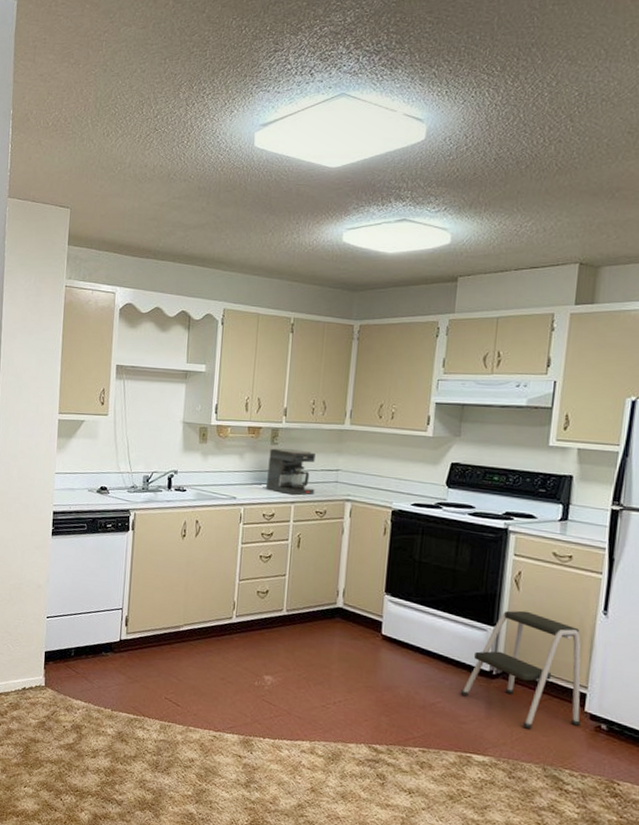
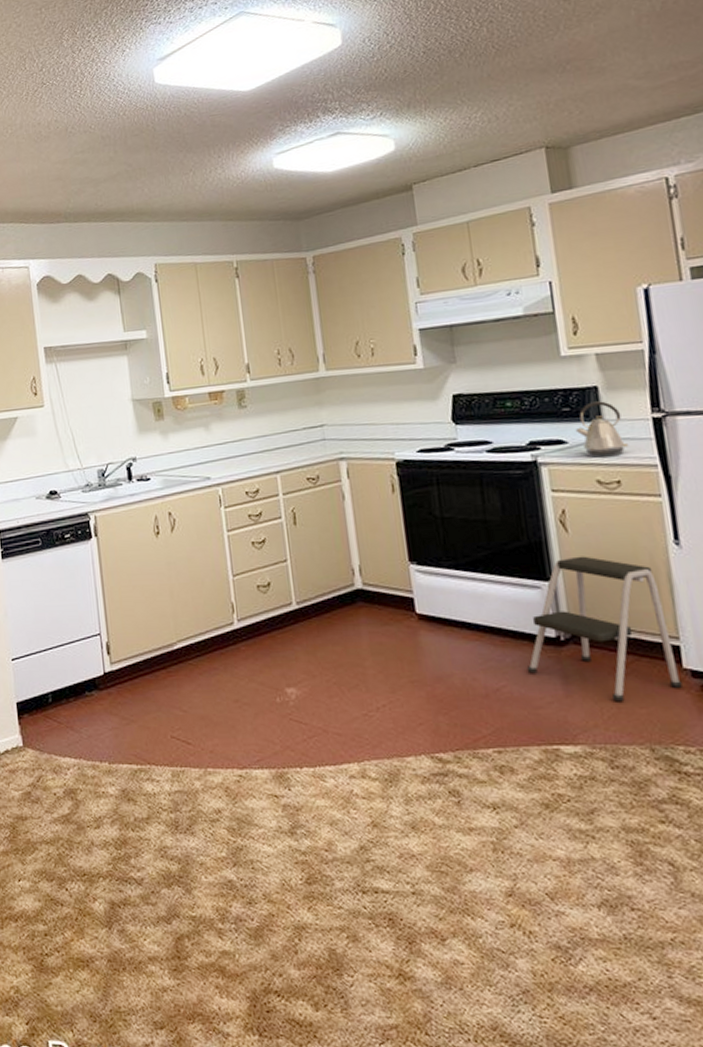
coffee maker: present [265,448,316,496] -> none [238,409,301,464]
kettle: none [545,488,587,536] -> present [575,401,629,458]

